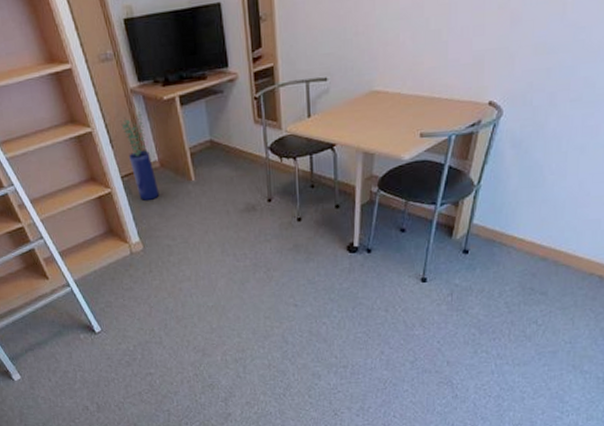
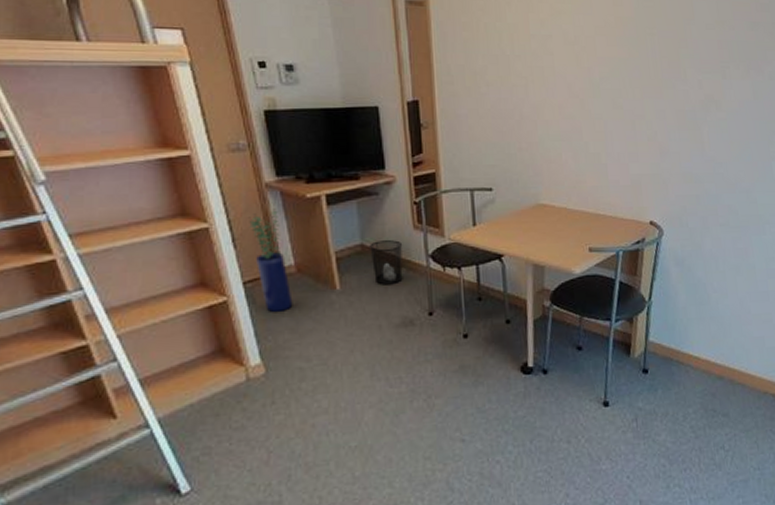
waste bin: none [217,135,246,176] -> present [370,240,403,285]

